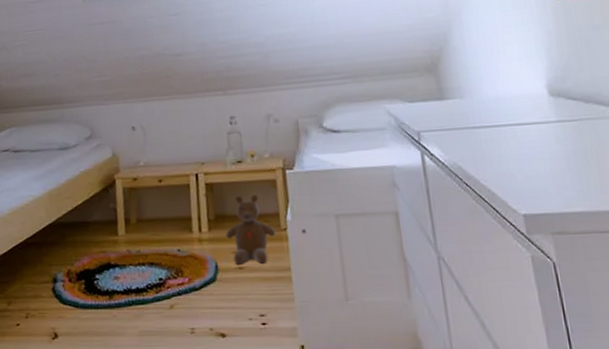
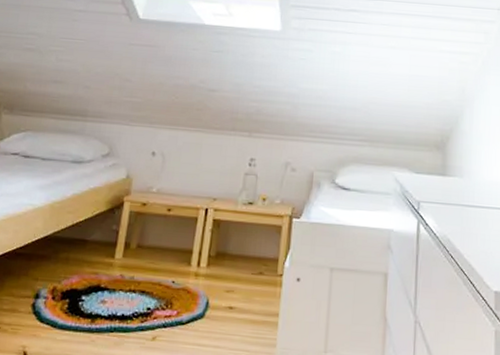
stuffed bear: present [226,194,276,265] -> none [223,236,272,306]

